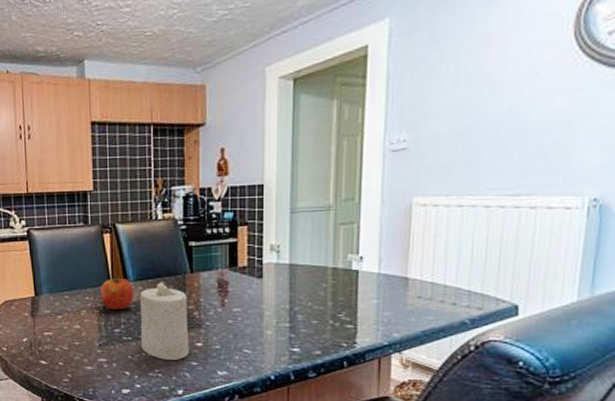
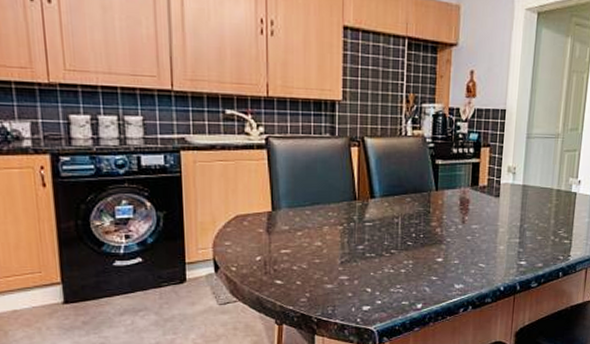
fruit: present [99,275,134,311] -> none [344,190,380,227]
candle: present [140,282,189,360] -> none [384,199,431,275]

